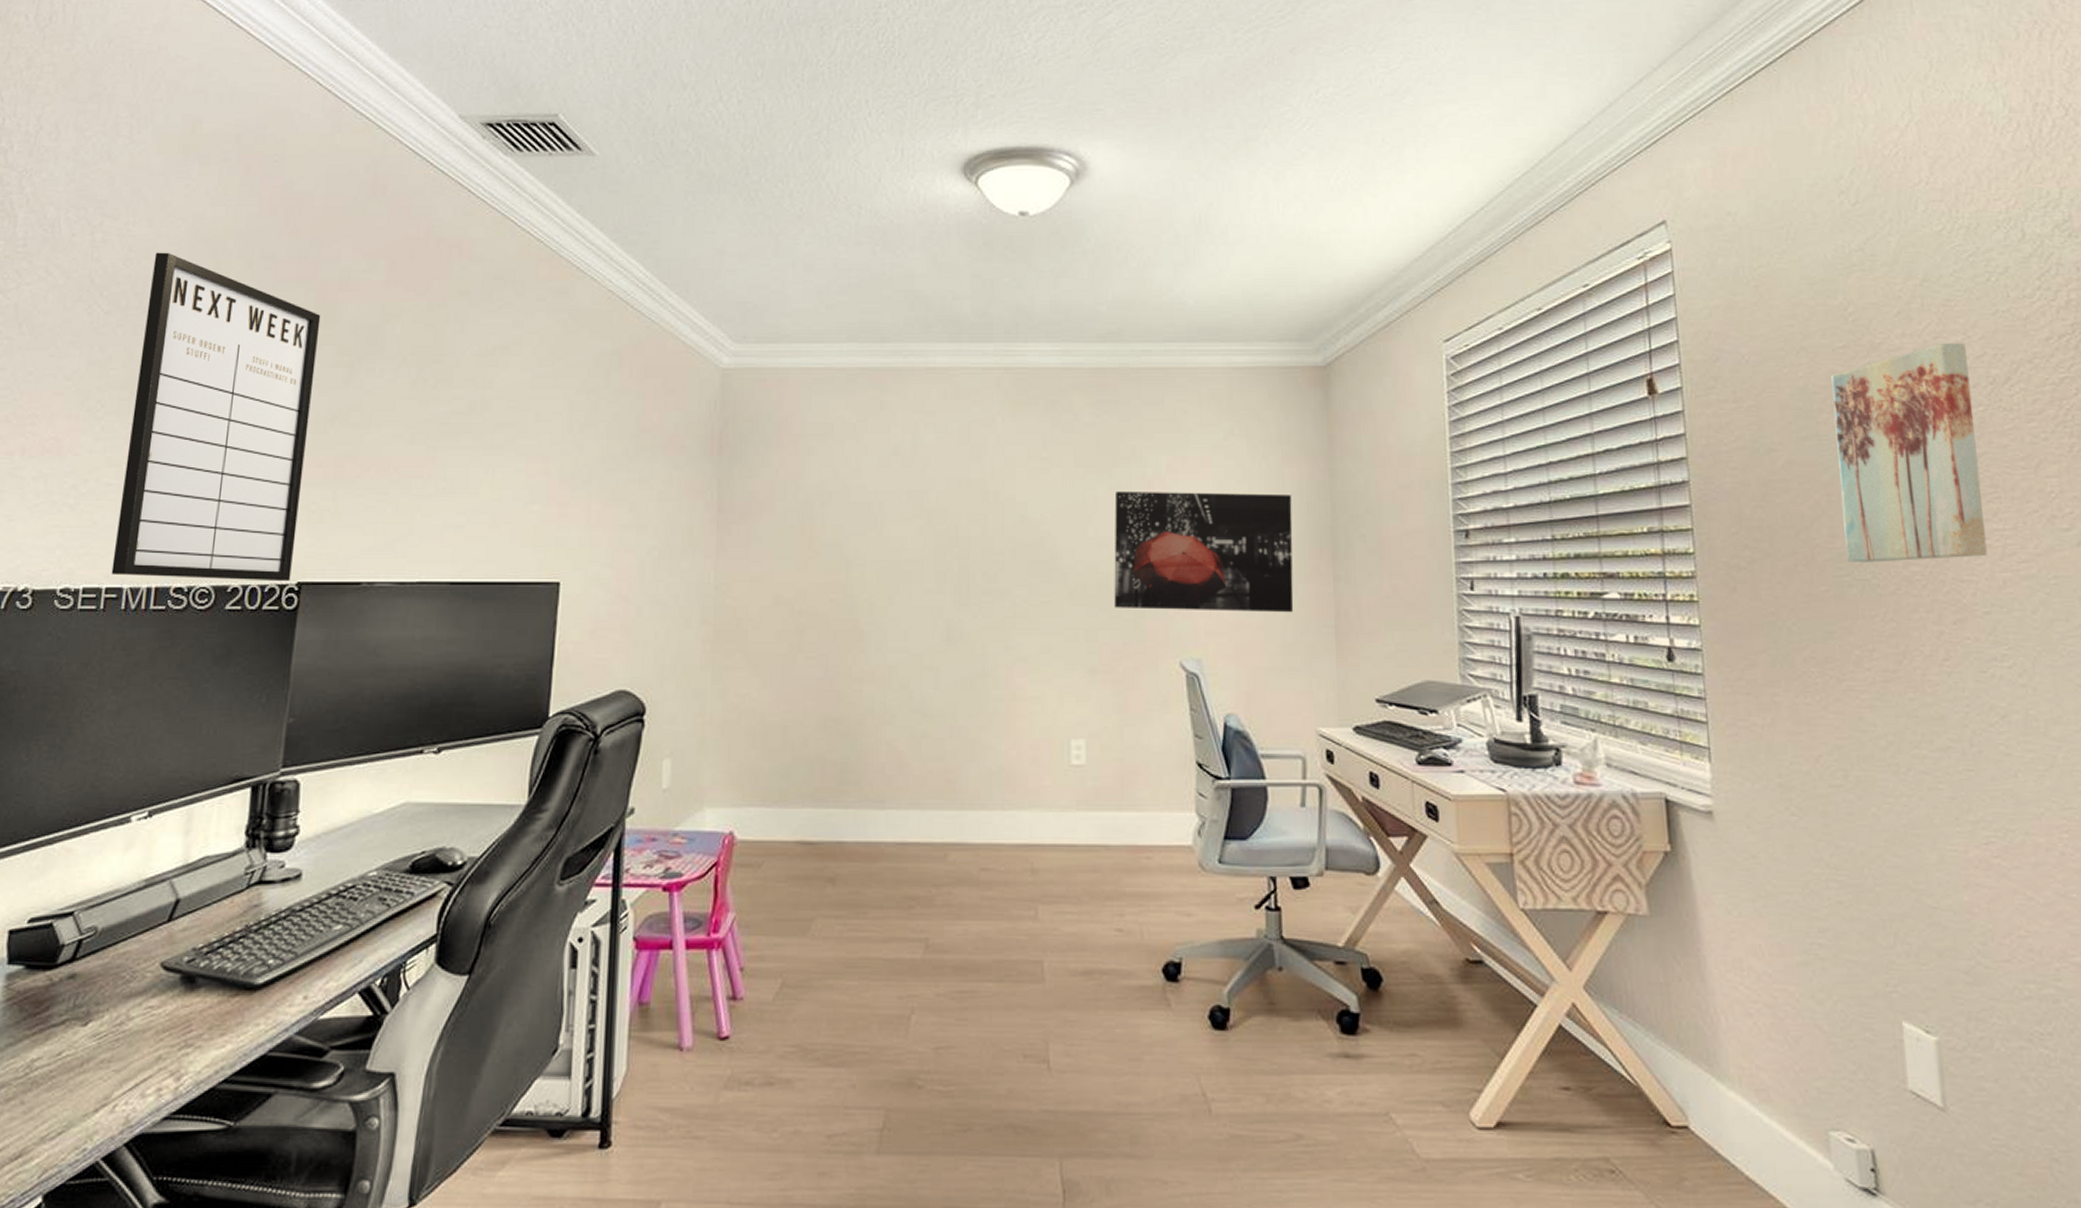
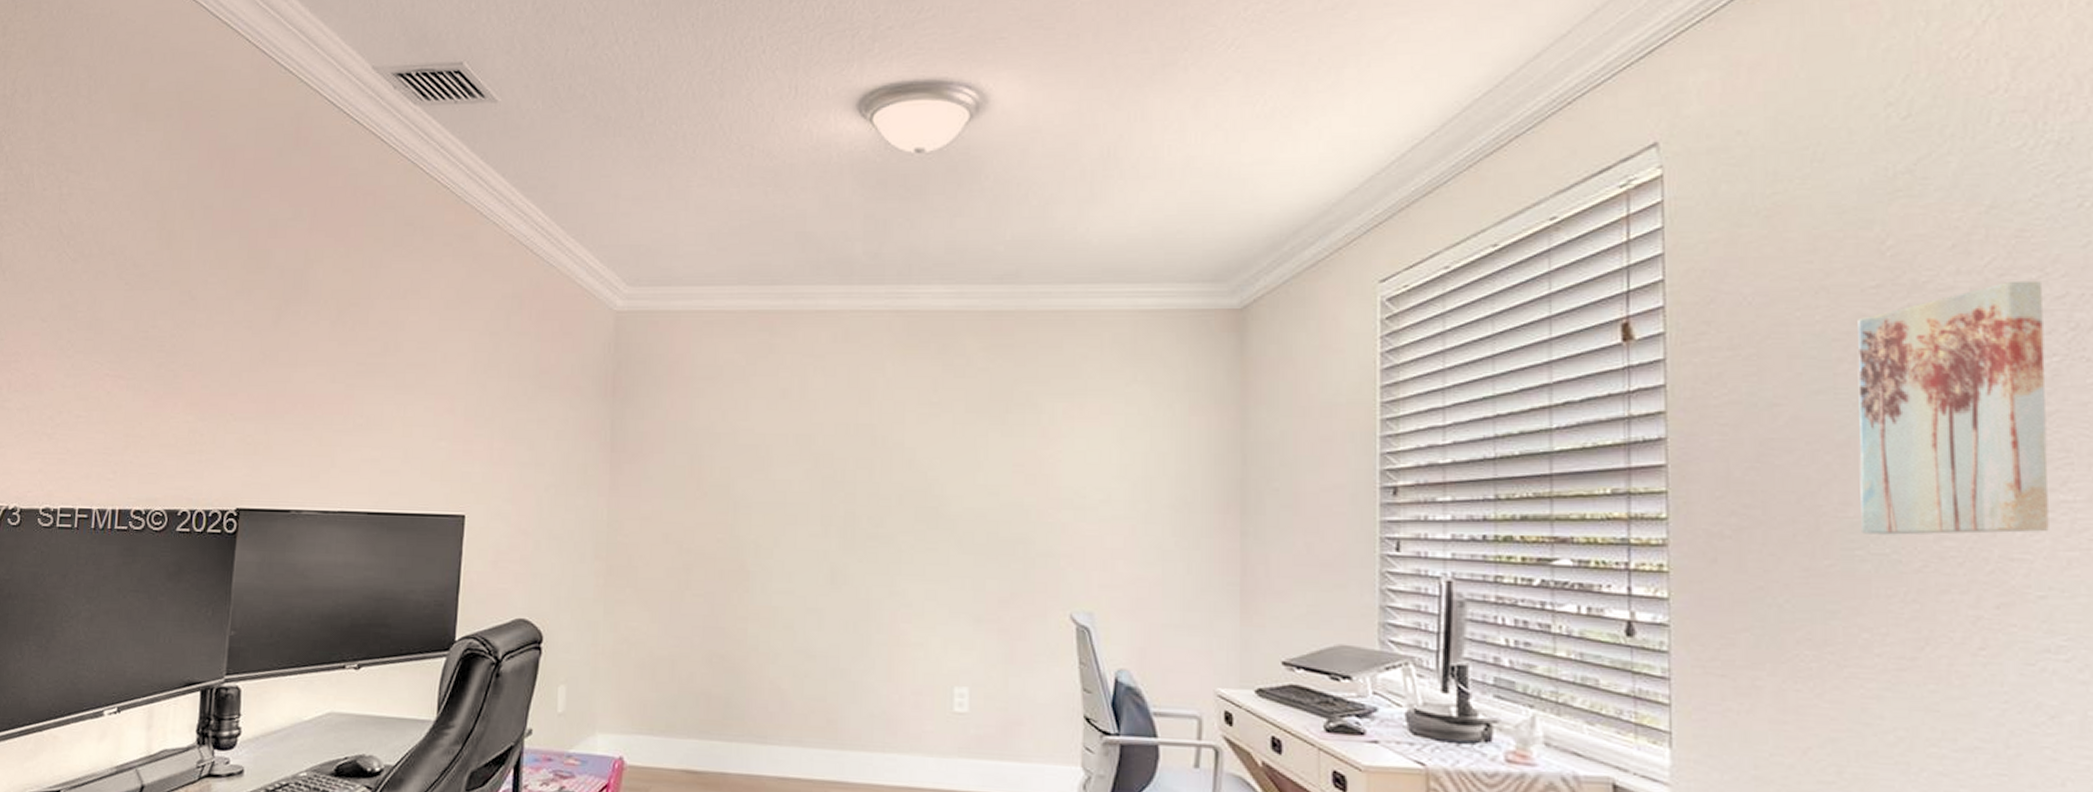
writing board: present [111,252,321,582] -> none [83,204,253,508]
wall art: present [1114,490,1294,613] -> none [1003,437,1198,569]

